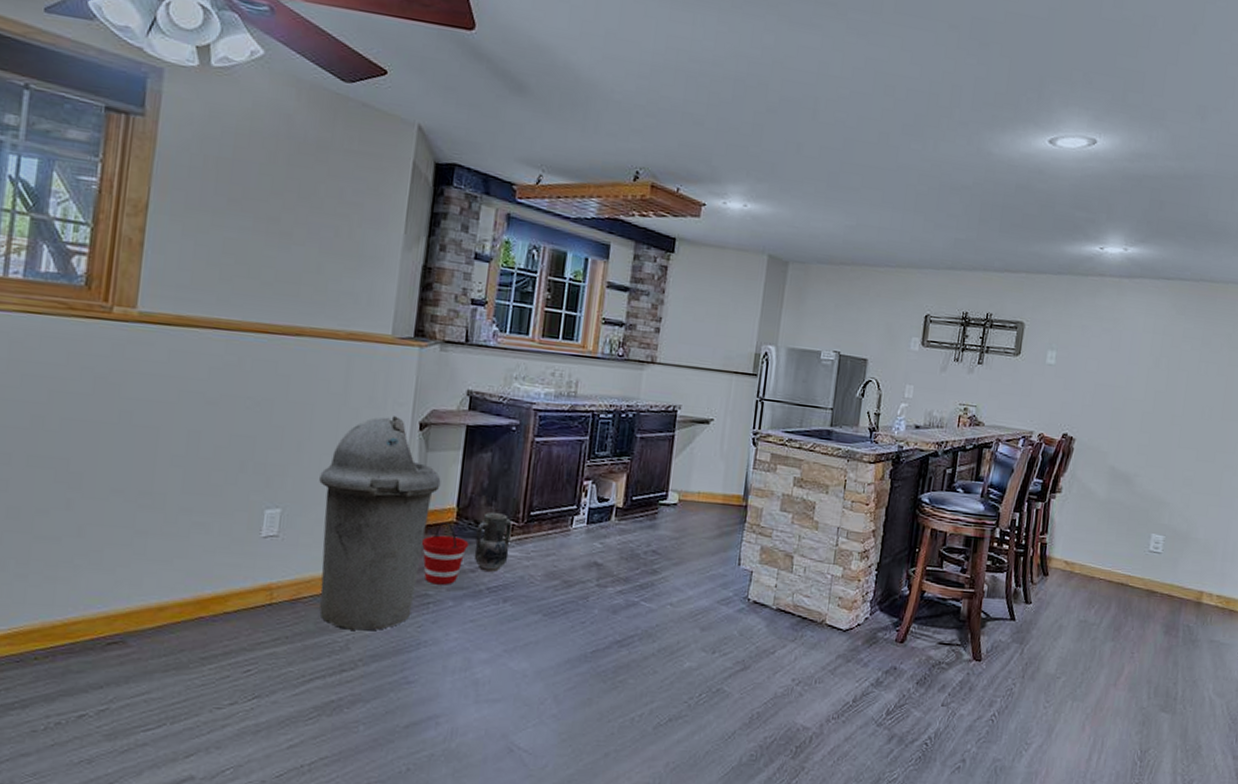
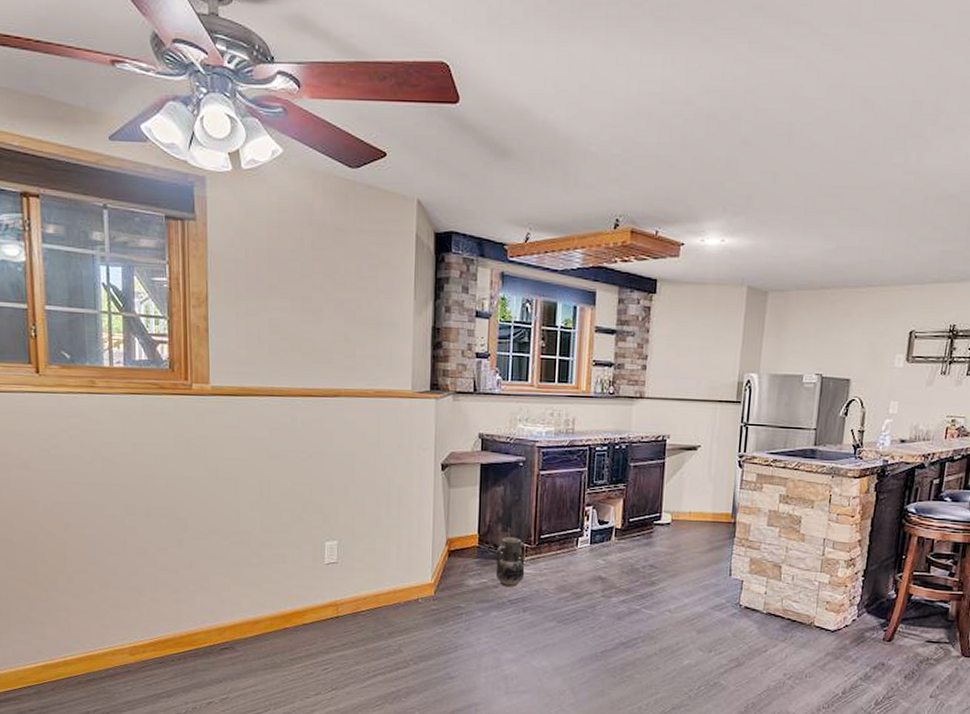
trash can: present [319,416,441,631] -> none [365,460,463,637]
bucket: present [422,521,469,585] -> none [452,546,491,599]

